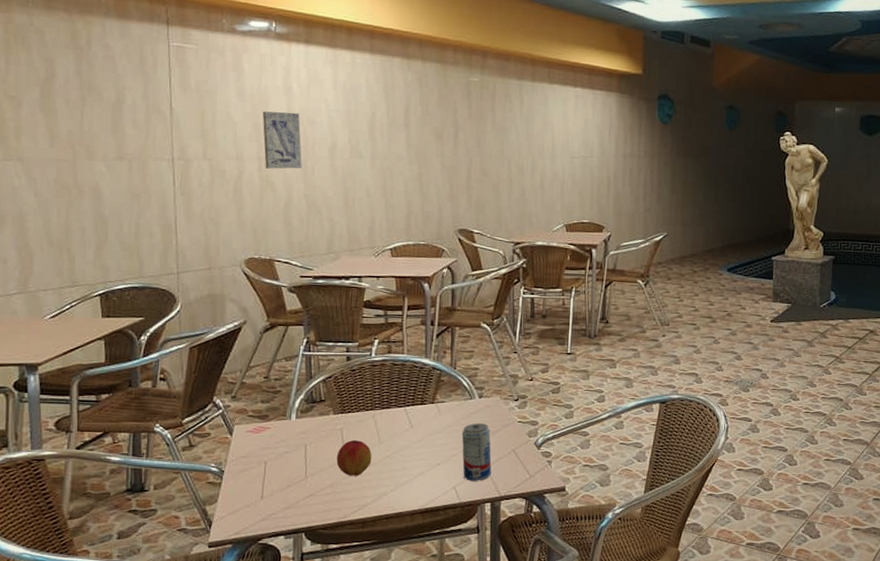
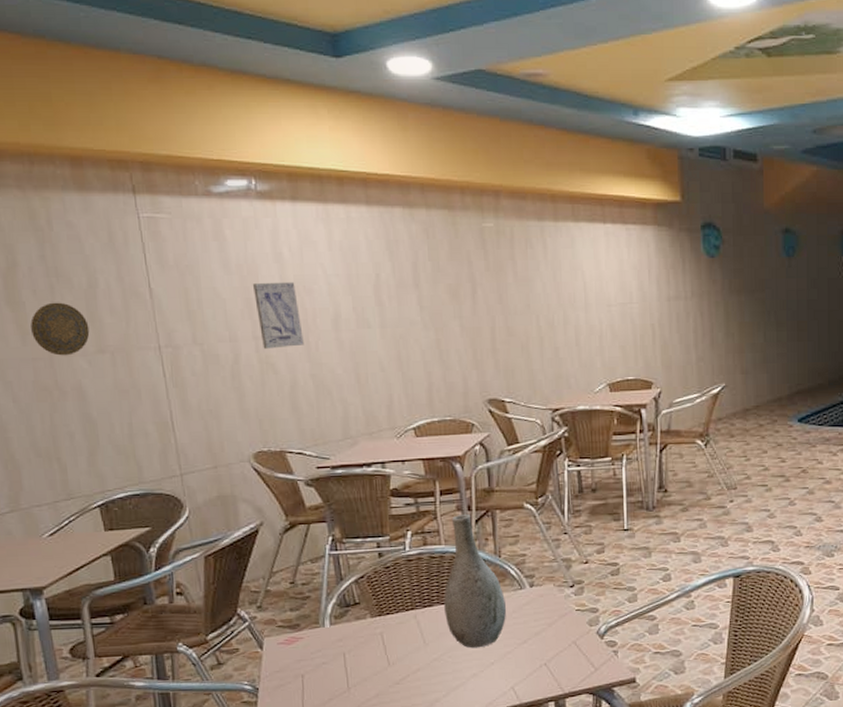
decorative plate: none [60,112,112,160] -> present [30,302,90,356]
peach: present [336,440,372,476] -> none [379,644,418,684]
vase: none [400,328,457,449] -> present [444,514,507,649]
beverage can: present [461,423,492,481] -> none [514,615,552,679]

